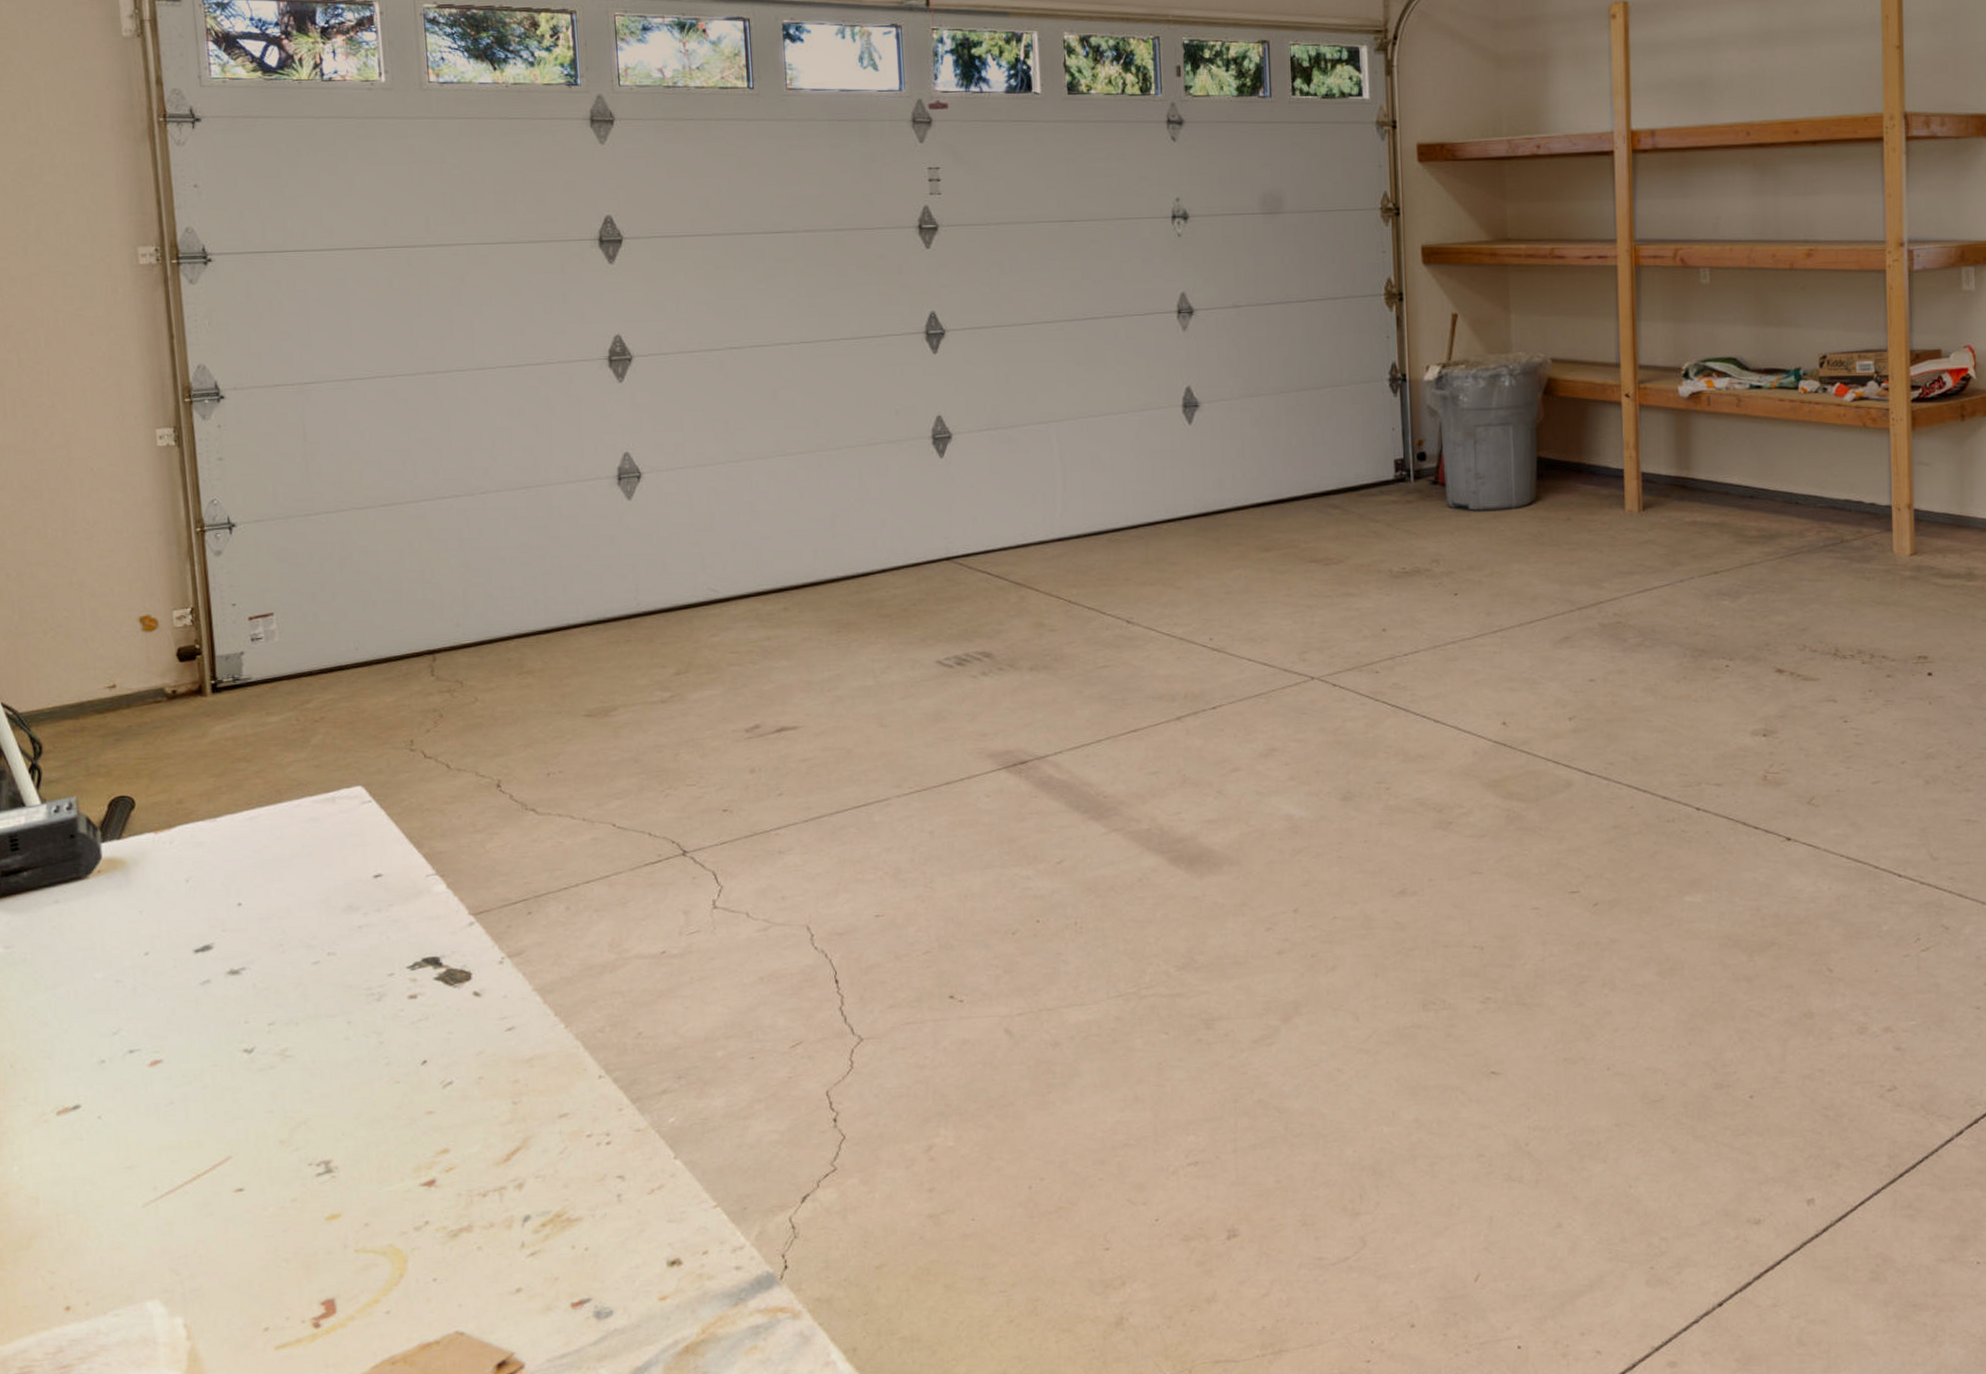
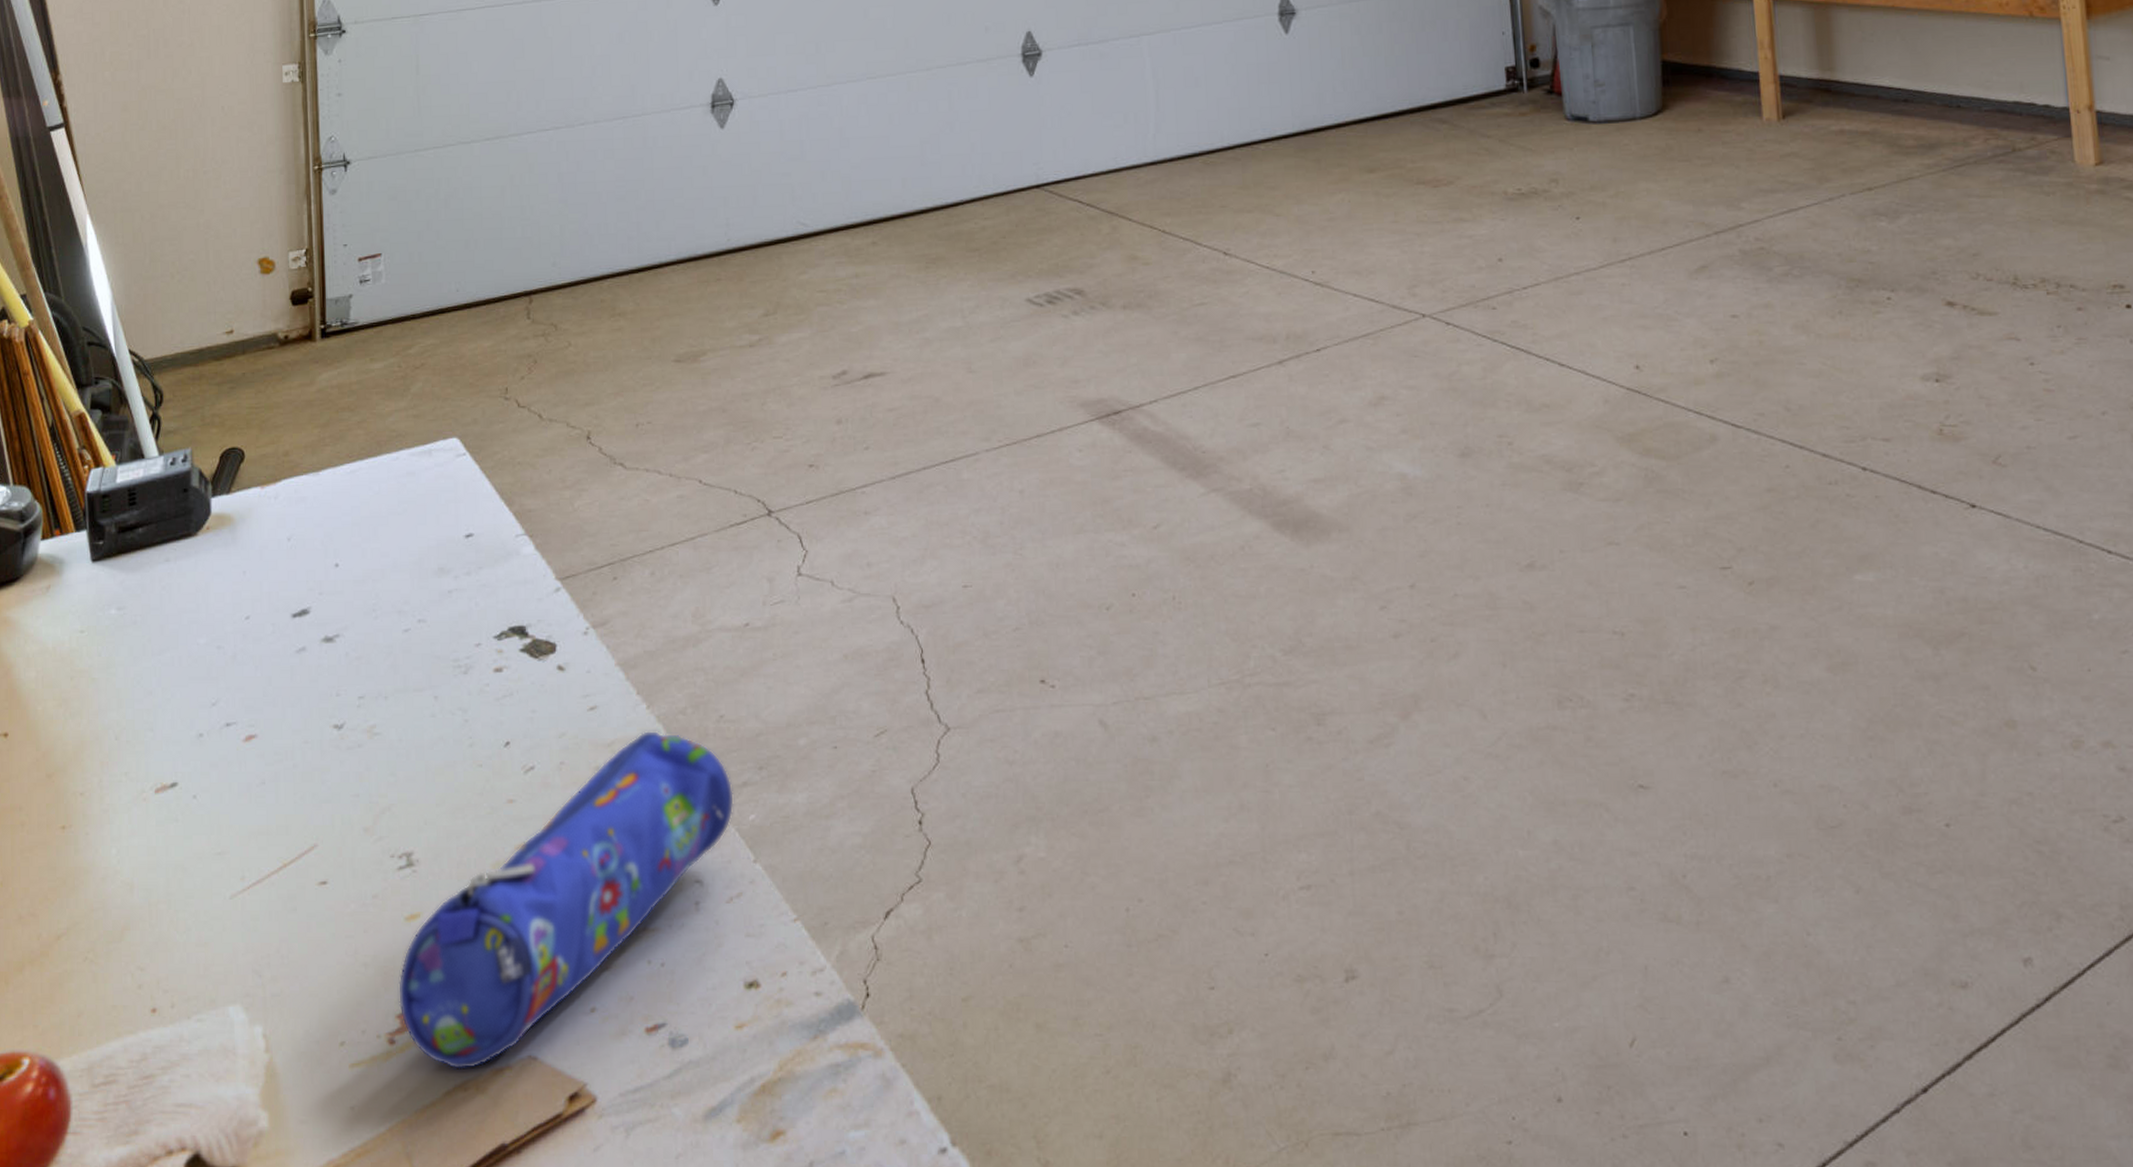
pencil case: none [321,1047,654,1346] -> present [397,730,734,1070]

